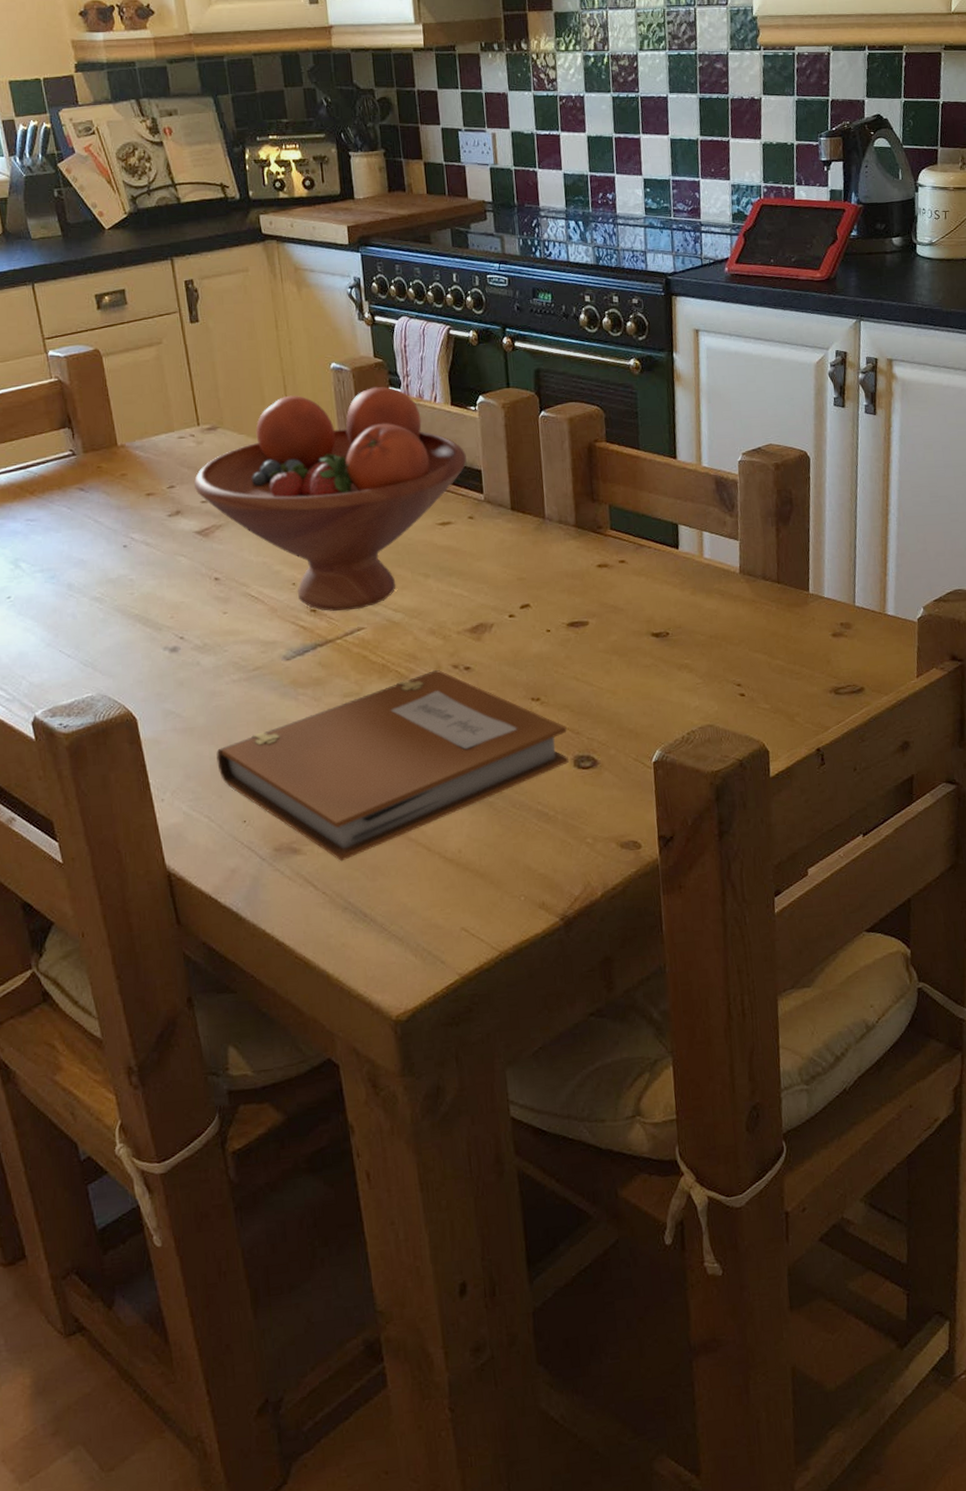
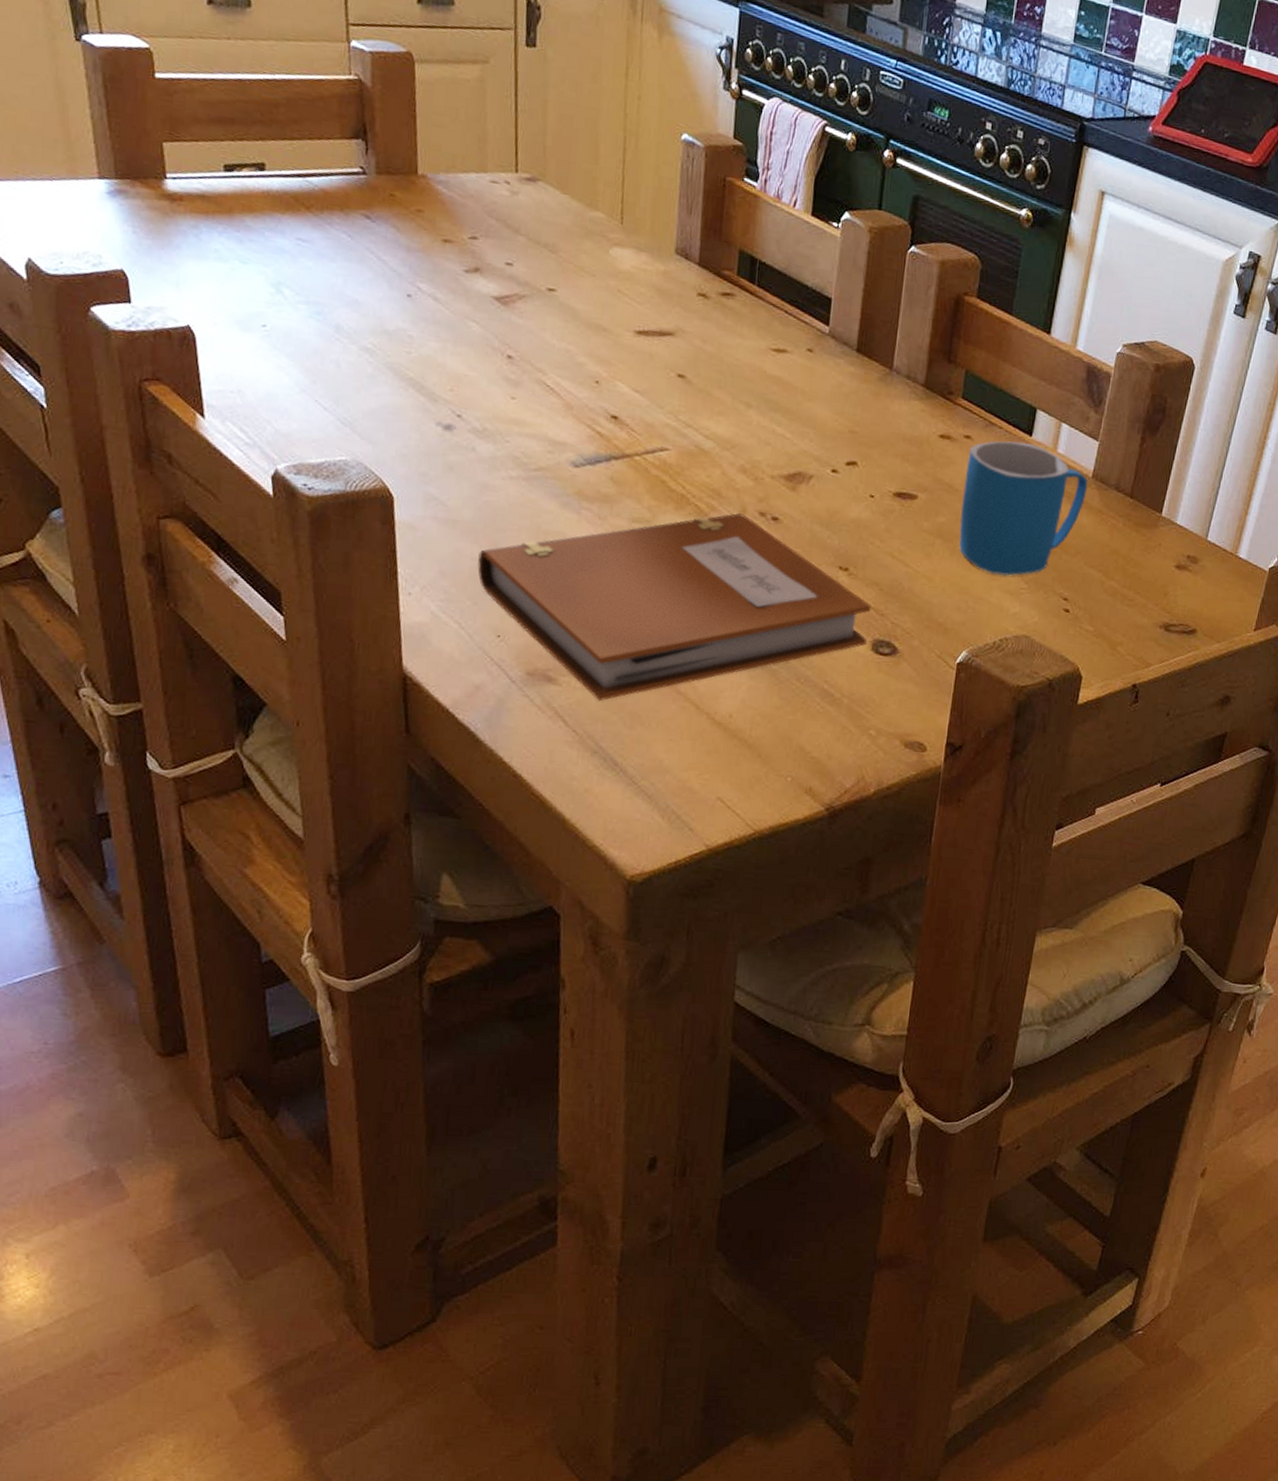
fruit bowl: present [194,386,467,611] -> none [501,160,818,428]
mug: none [626,555,738,676] -> present [959,440,1088,576]

